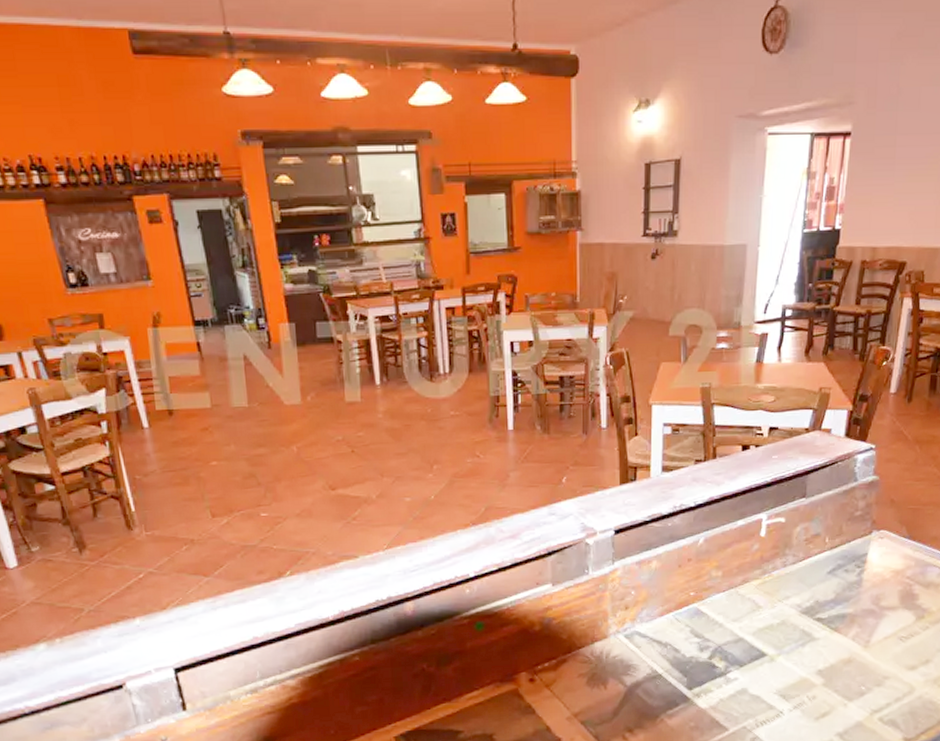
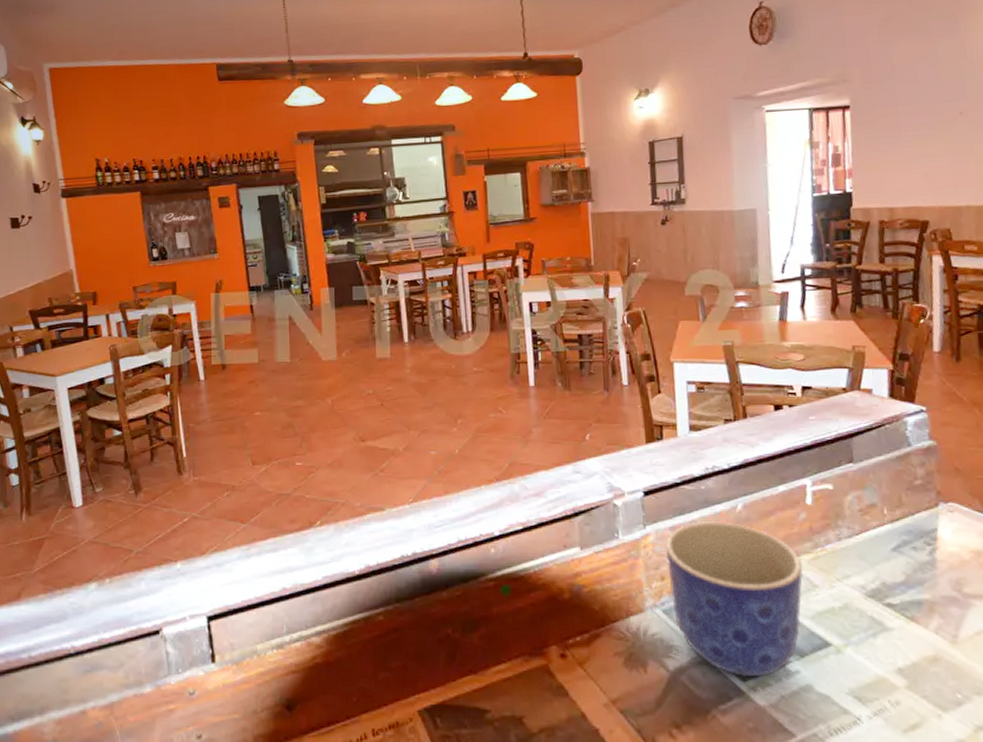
planter: none [631,555,751,686] -> present [666,521,803,676]

